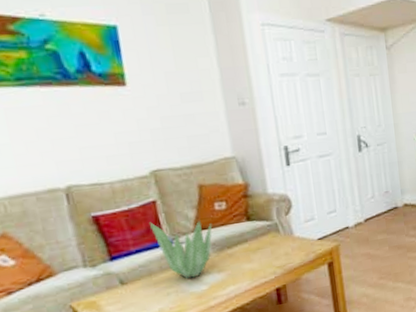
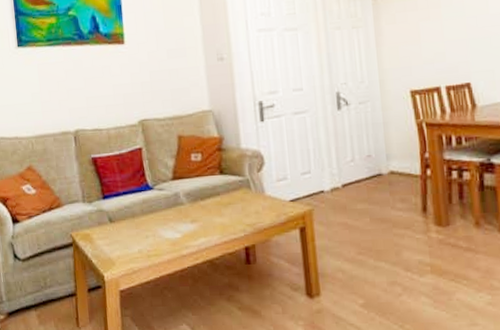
plant: present [150,220,212,279] -> none [136,167,188,226]

